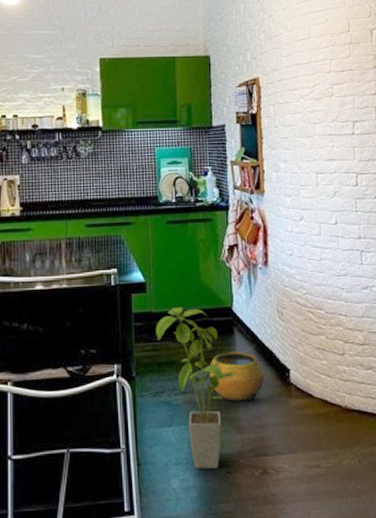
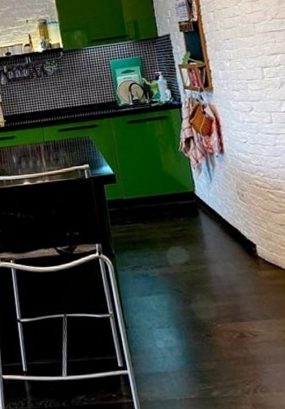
house plant: present [156,307,235,469] -> none [127,194,204,332]
clay pot: present [210,351,265,403] -> none [180,230,233,275]

